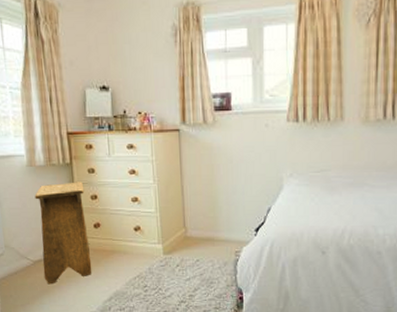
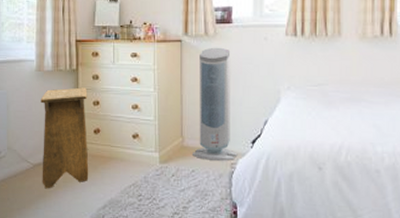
air purifier: none [196,135,242,250] -> present [193,47,238,162]

